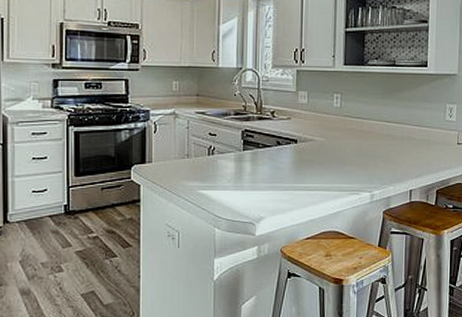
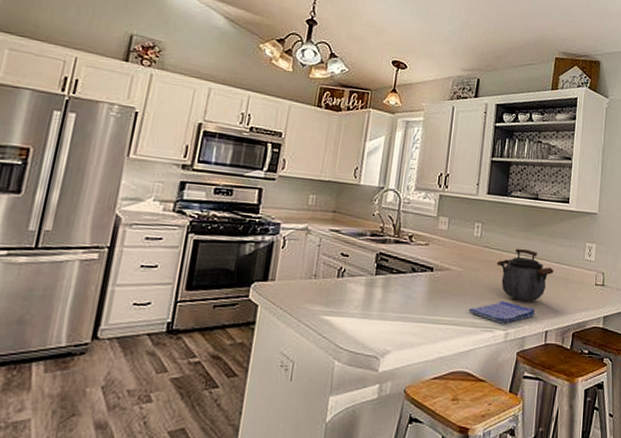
dish towel: none [334,166,399,186] -> present [468,301,535,324]
kettle: none [358,114,415,165] -> present [496,248,554,302]

